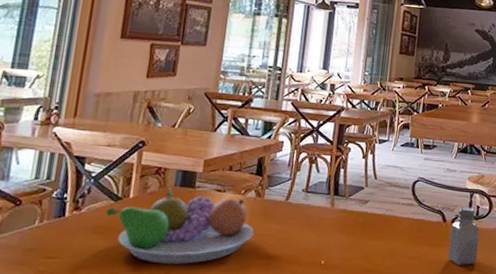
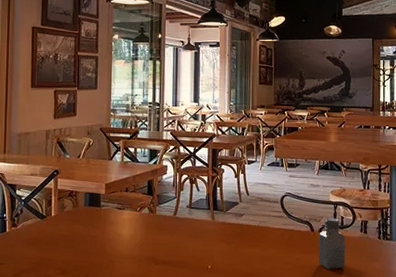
fruit bowl: present [106,188,255,264] -> none [36,207,151,269]

